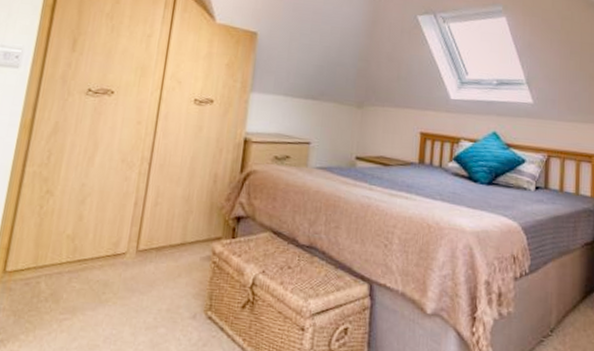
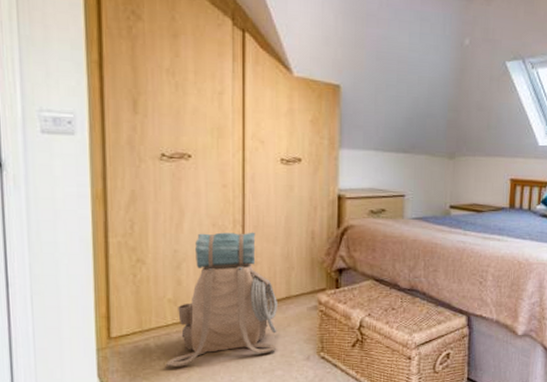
backpack: none [51,168,172,311] -> present [165,232,277,367]

